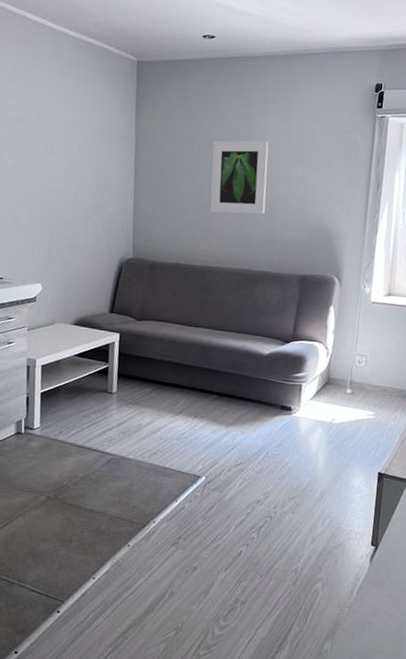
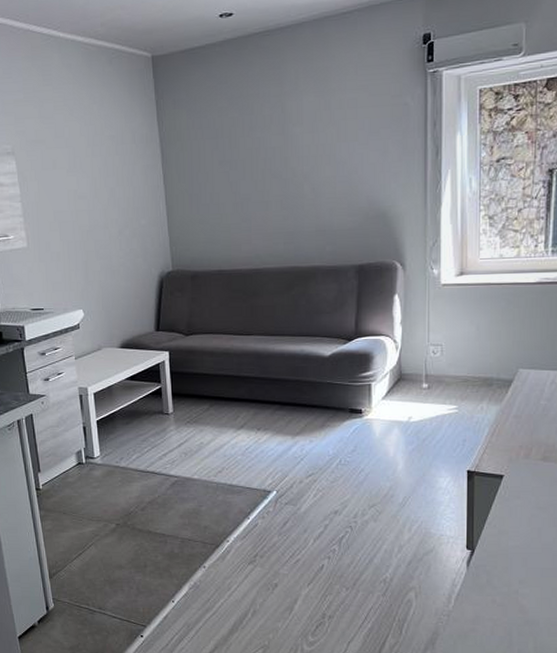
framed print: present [210,140,269,215] -> none [244,122,310,209]

